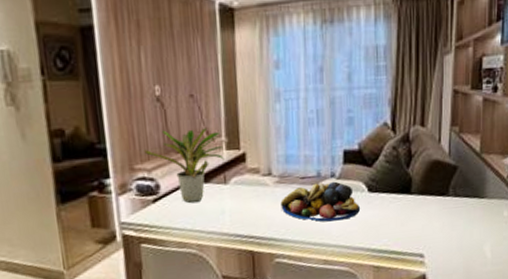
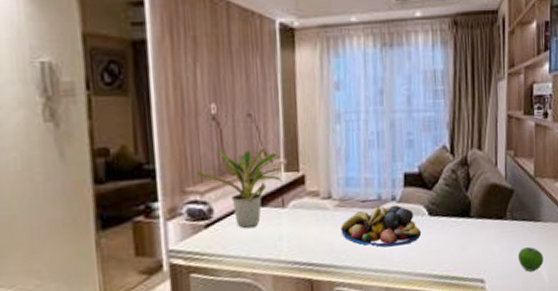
apple: none [459,222,487,248] -> present [517,246,544,272]

